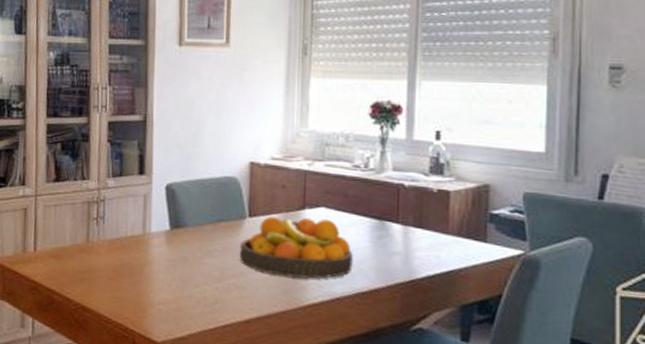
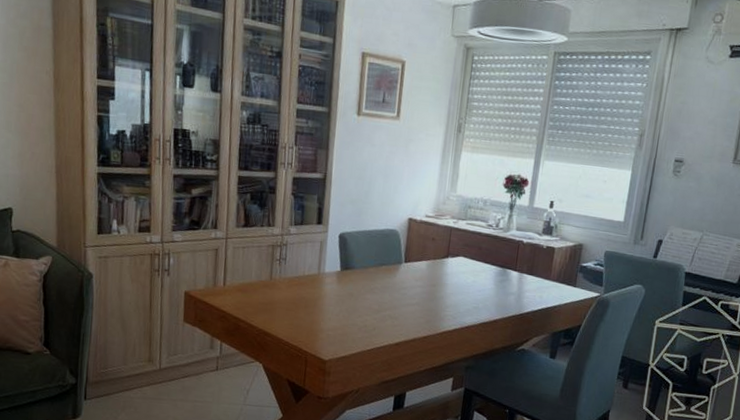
fruit bowl: present [239,217,353,279] -> none [395,263,481,312]

